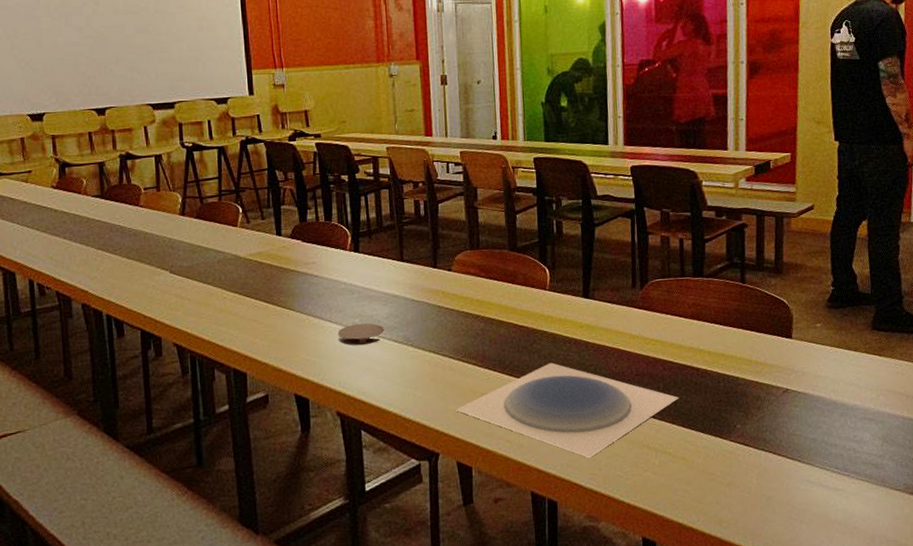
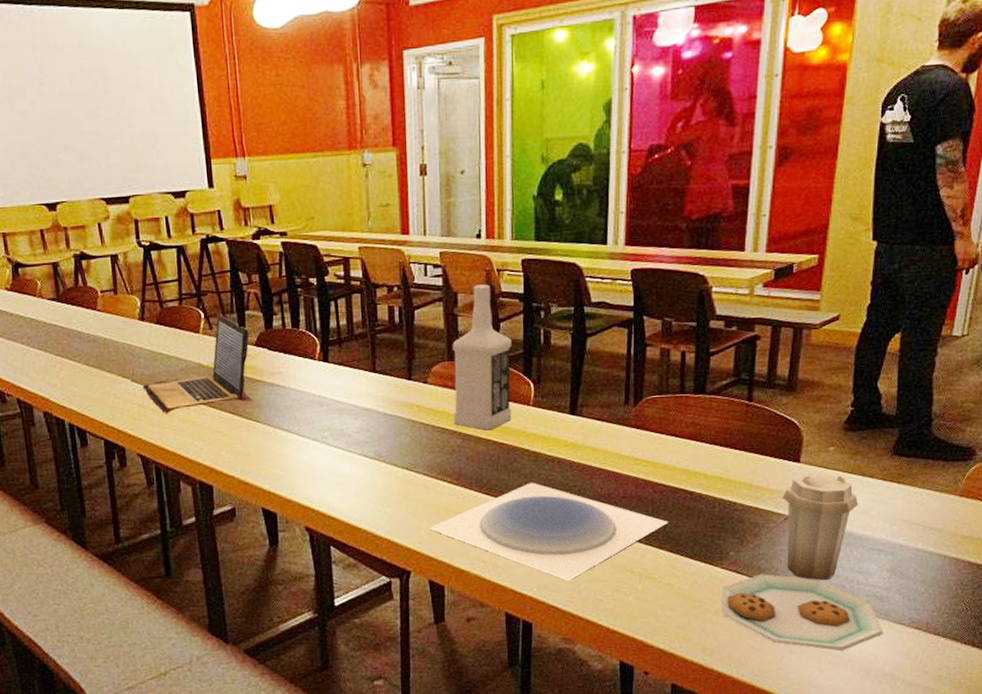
laptop: none [180,208,287,304] -> present [142,313,252,414]
coaster: present [338,323,384,346] -> none [306,437,355,461]
vodka: none [473,180,531,314] -> present [452,284,512,430]
plate: none [731,347,883,519] -> present [721,472,884,651]

